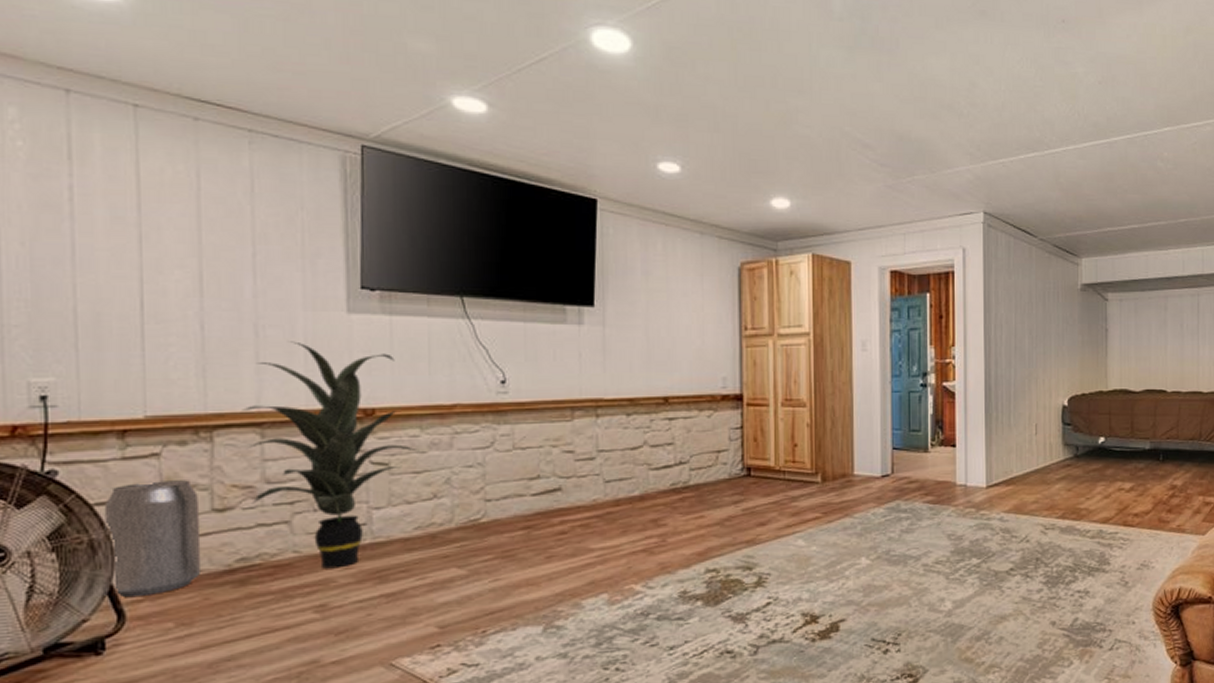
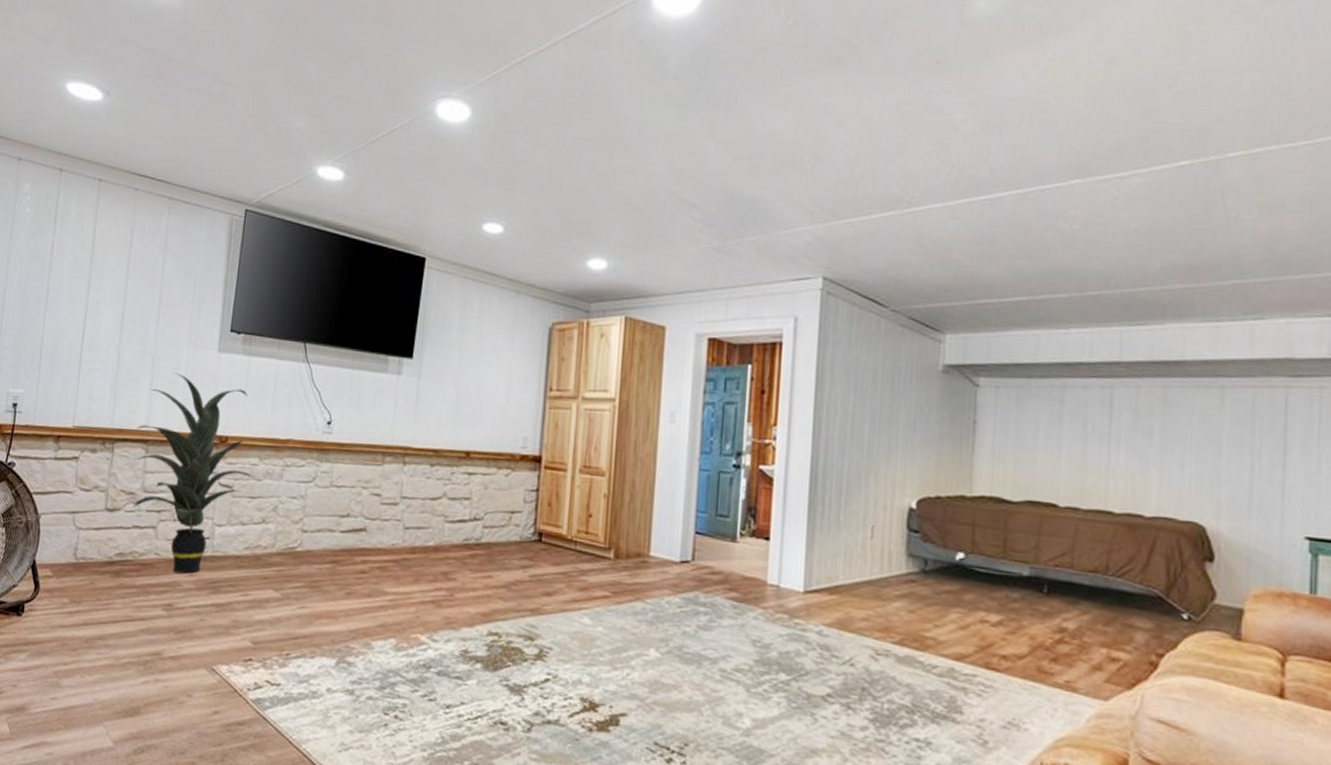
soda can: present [104,480,202,598] -> none [35,479,98,574]

